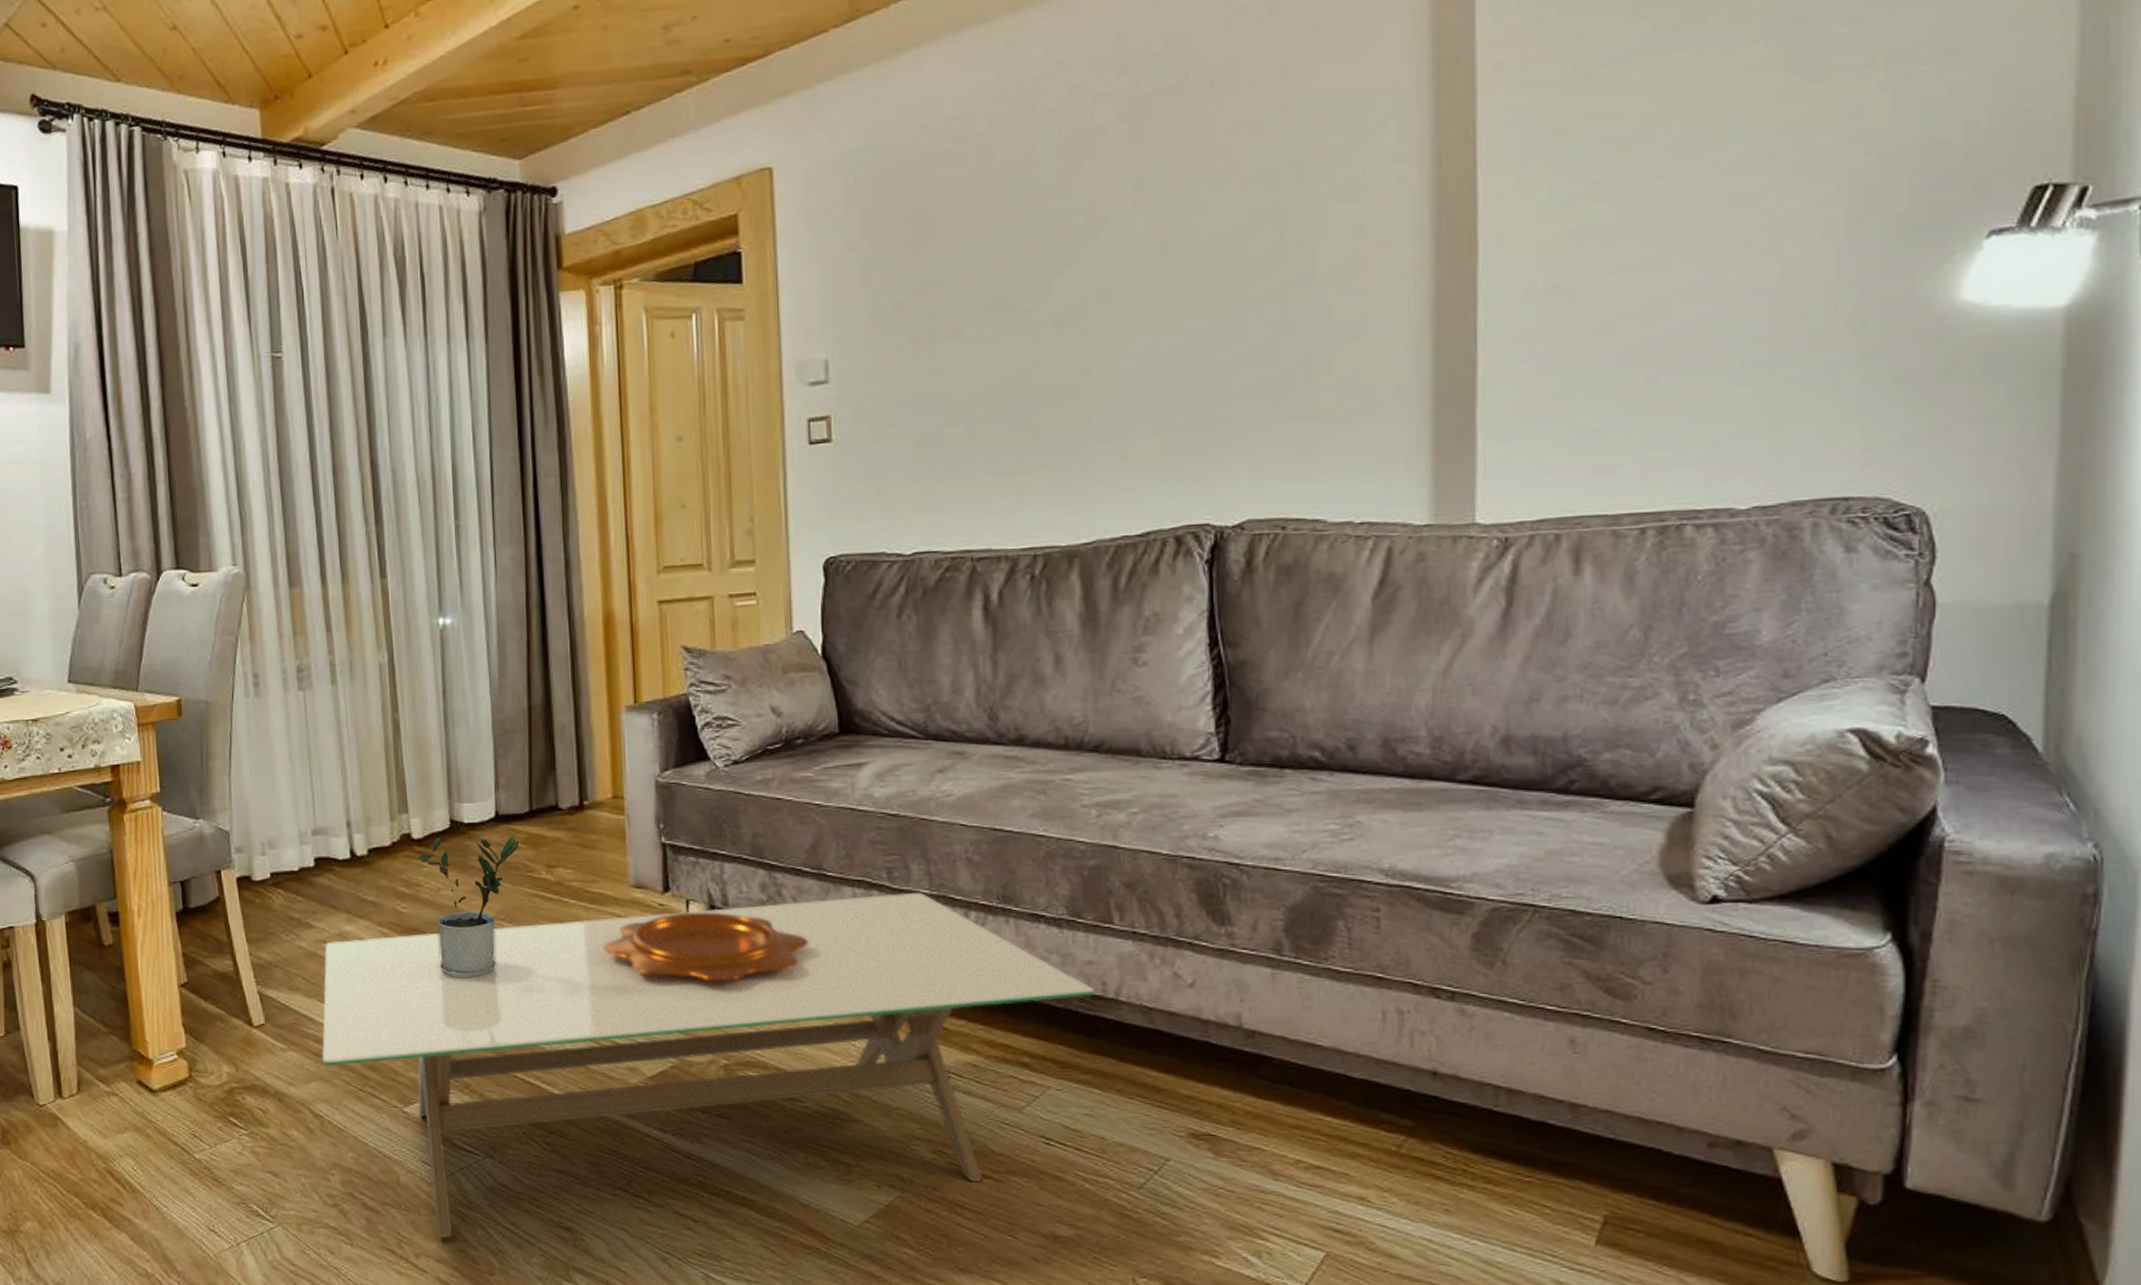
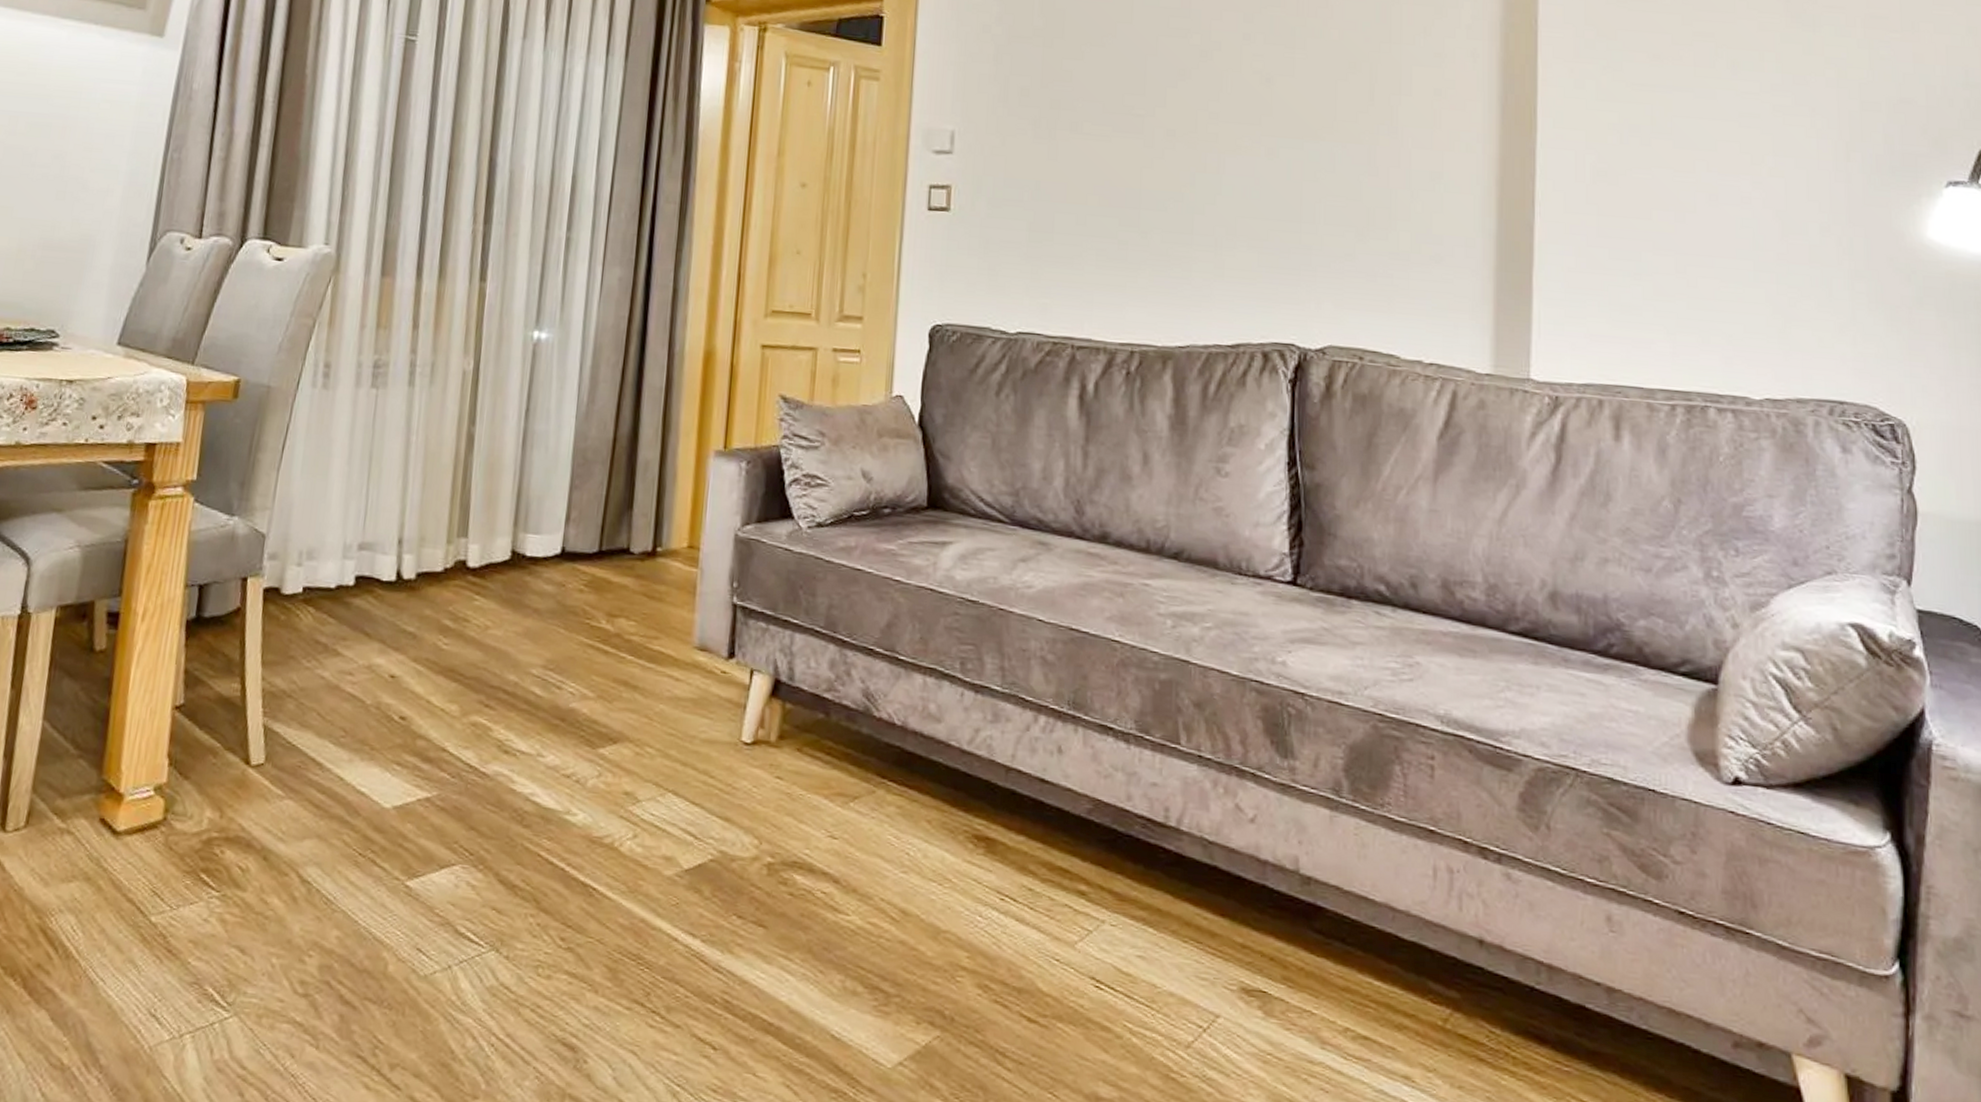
coffee table: present [322,892,1094,1239] -> none [322,673,1157,1048]
potted plant: present [418,835,520,980] -> none [470,569,583,735]
decorative bowl: present [604,912,809,980] -> none [656,684,873,766]

